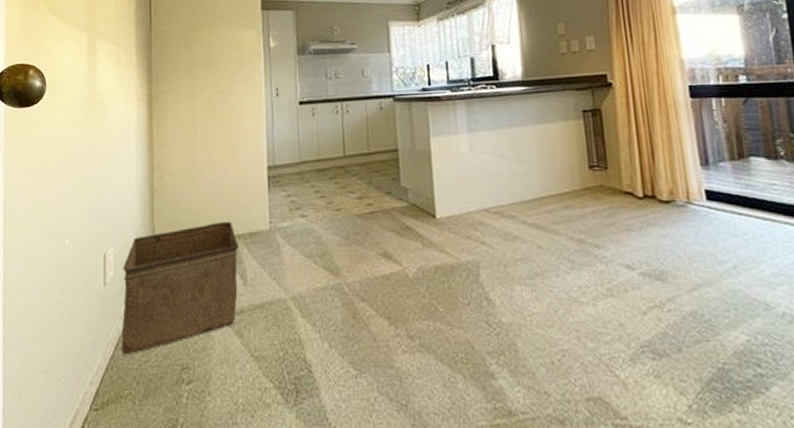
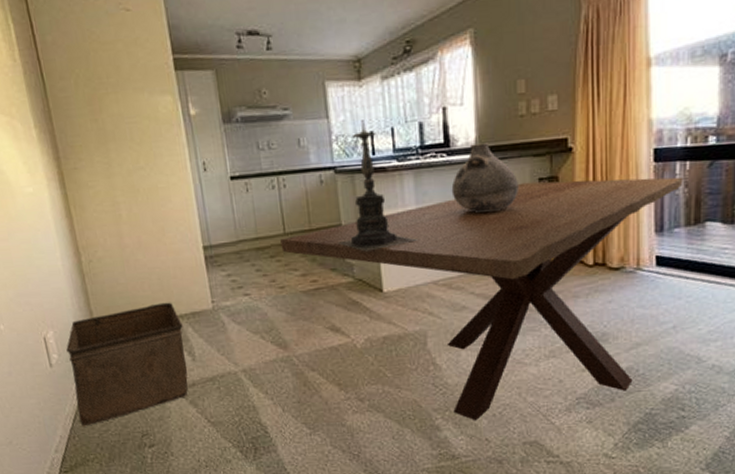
dining table: none [340,112,722,369] -> present [280,177,684,421]
candle holder: none [393,54,470,176] -> present [337,120,418,252]
vase: none [501,77,564,142] -> present [451,143,519,213]

